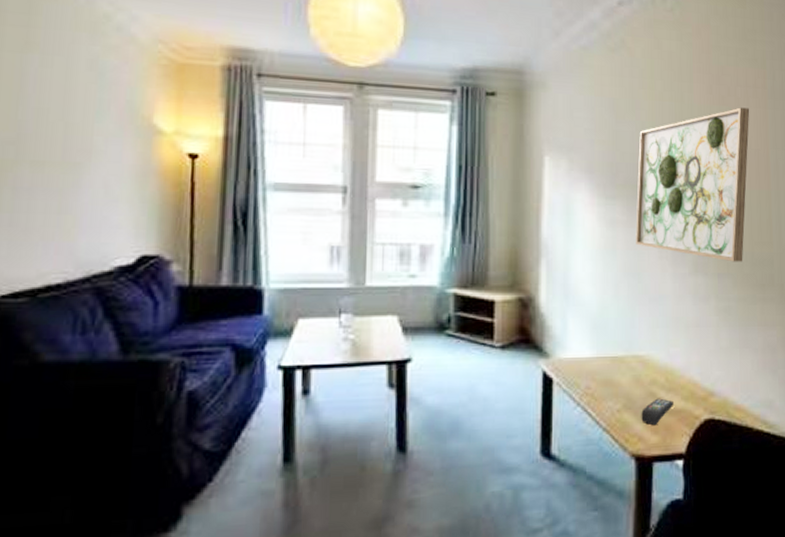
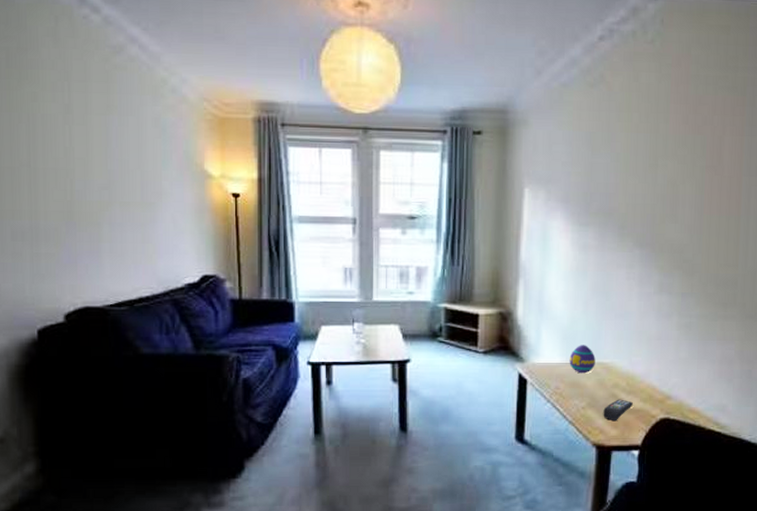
decorative egg: none [600,335,630,369] -> present [569,345,595,374]
wall art: present [636,107,750,262] -> none [606,136,726,283]

